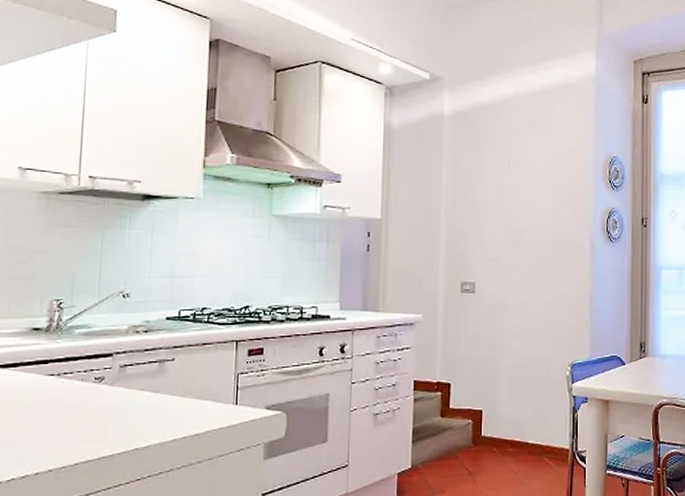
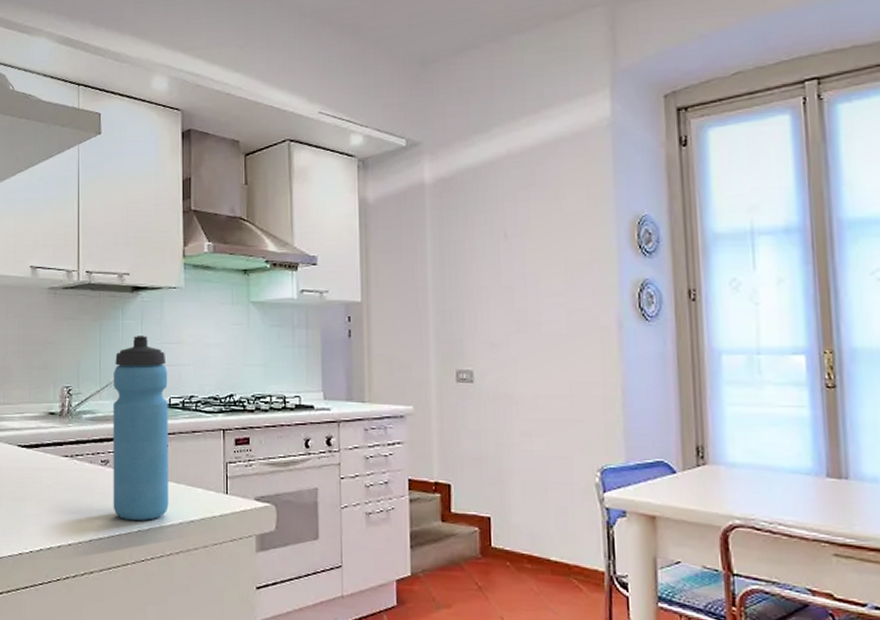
water bottle: none [106,246,179,439] -> present [113,336,169,521]

